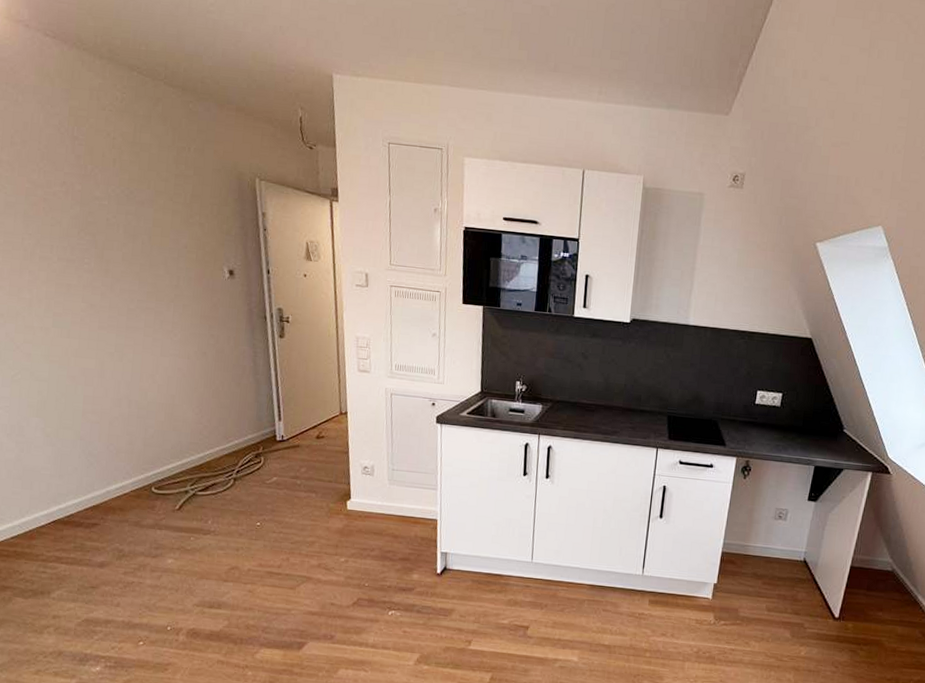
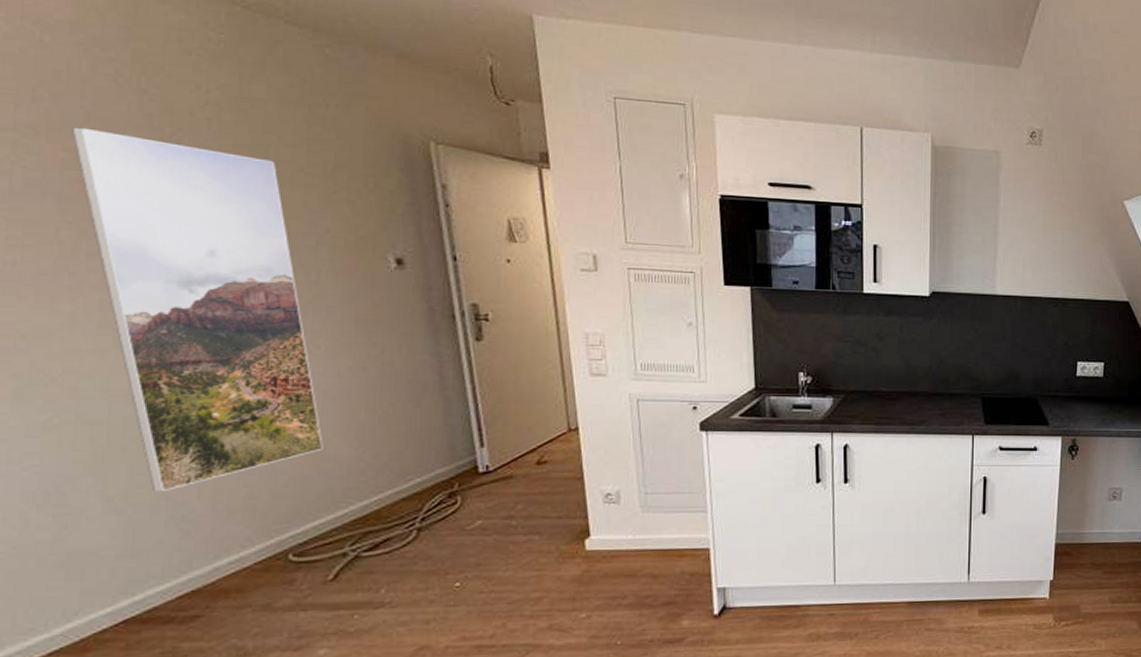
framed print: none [33,164,177,433] -> present [72,127,323,492]

